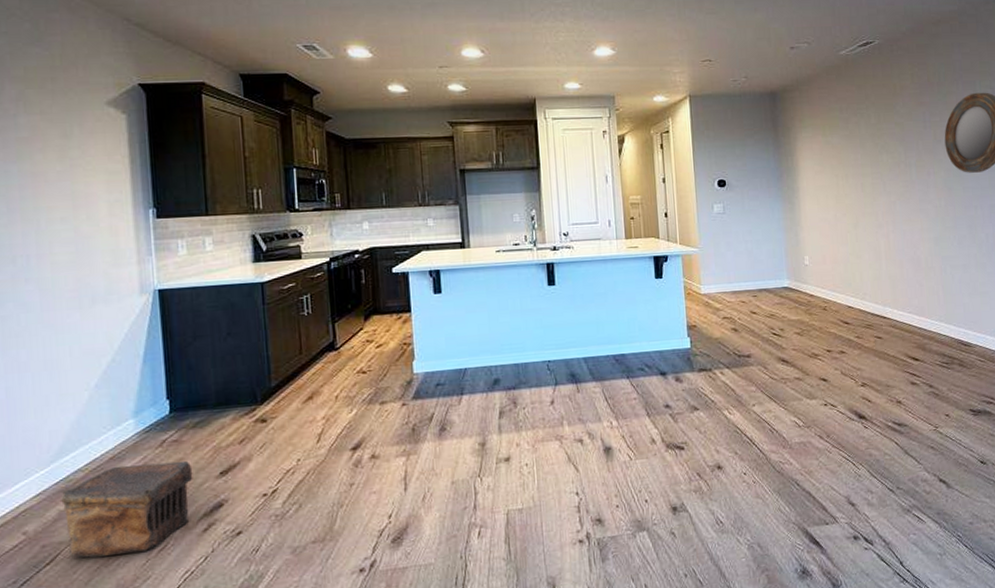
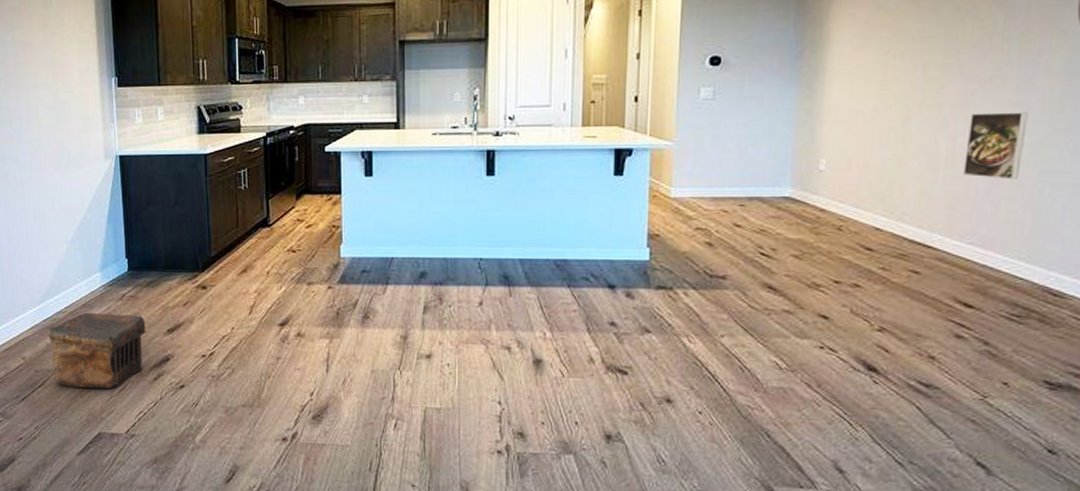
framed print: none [895,215,931,265] -> present [963,112,1029,180]

